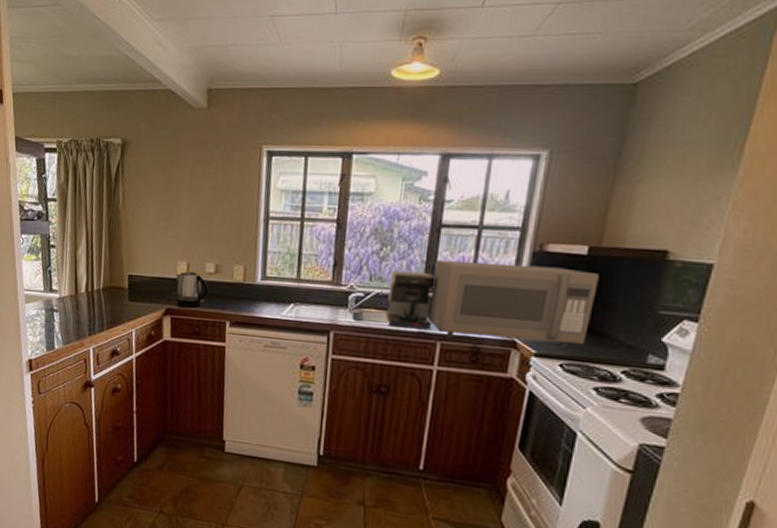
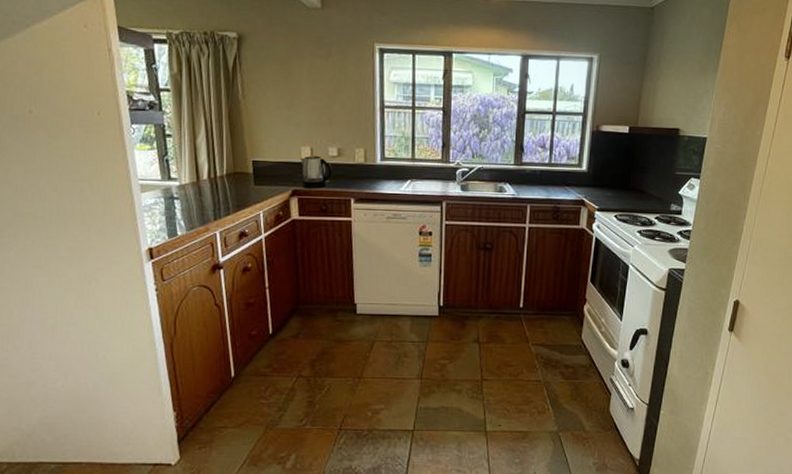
coffee maker: present [386,270,436,329] -> none [487,148,524,196]
microwave: present [428,260,599,347] -> none [520,140,637,202]

